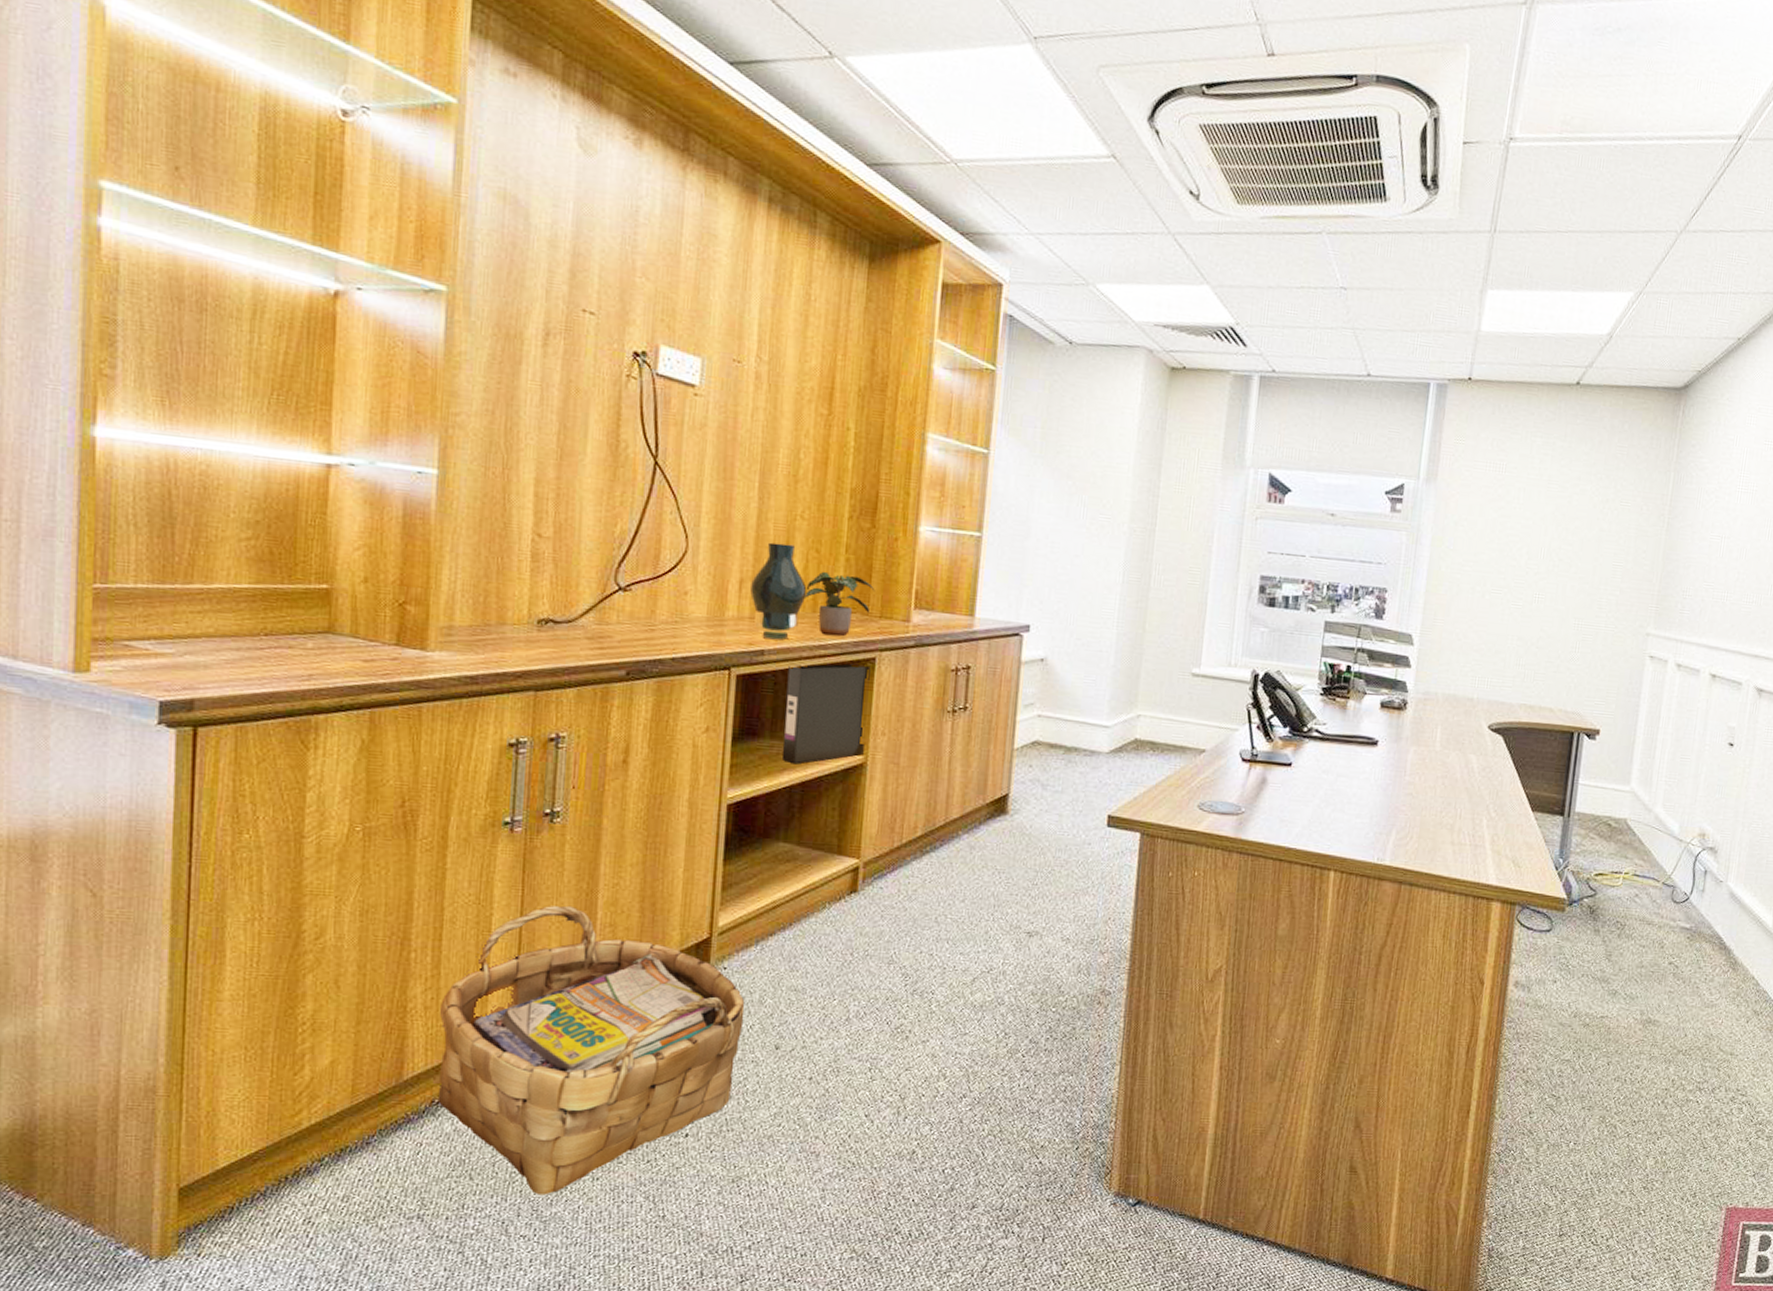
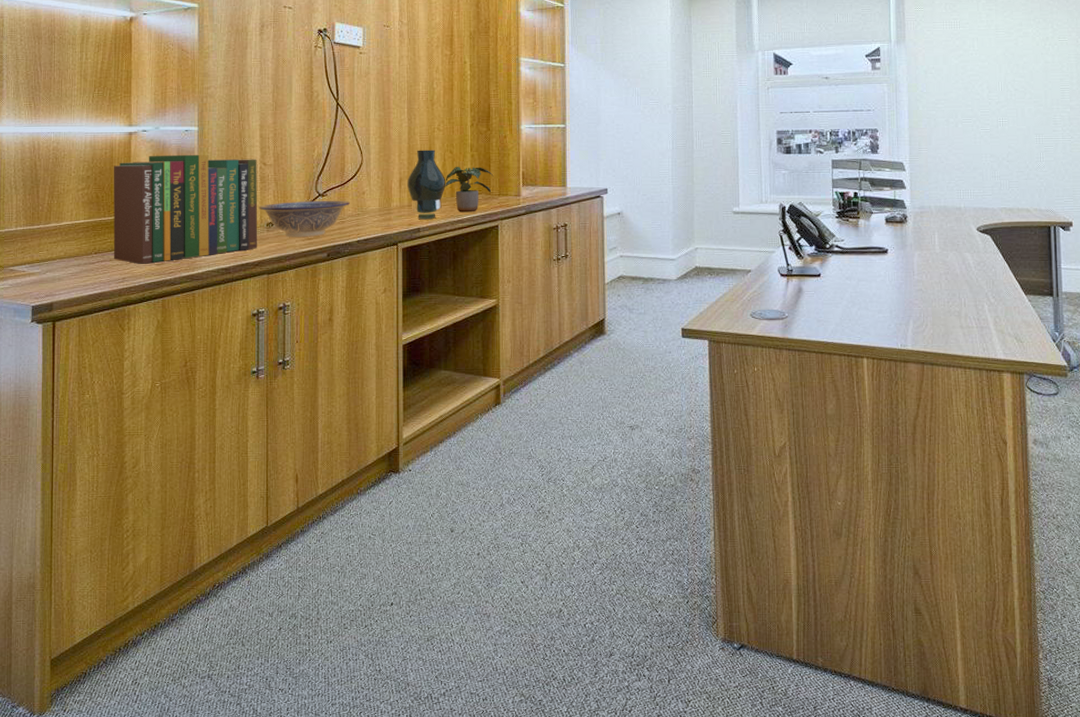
books: none [294,502,528,658] -> present [113,154,258,264]
woven basket: present [437,905,745,1195] -> none [215,430,426,656]
decorative bowl: none [525,592,665,646] -> present [258,200,350,237]
binder: present [782,663,871,764] -> none [438,231,496,310]

